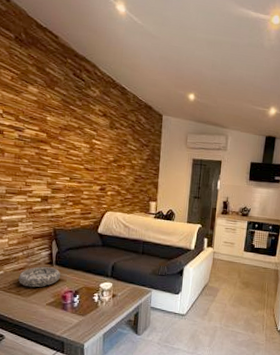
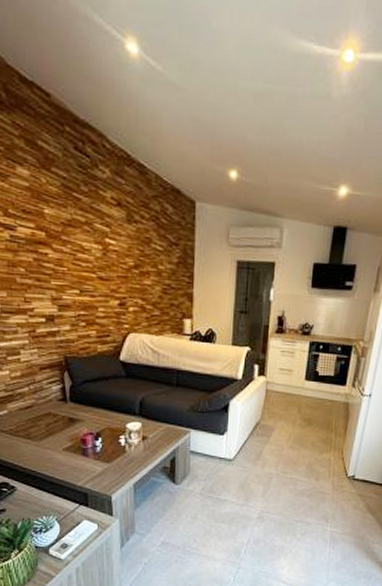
decorative bowl: present [18,266,60,288] -> none [27,404,77,430]

